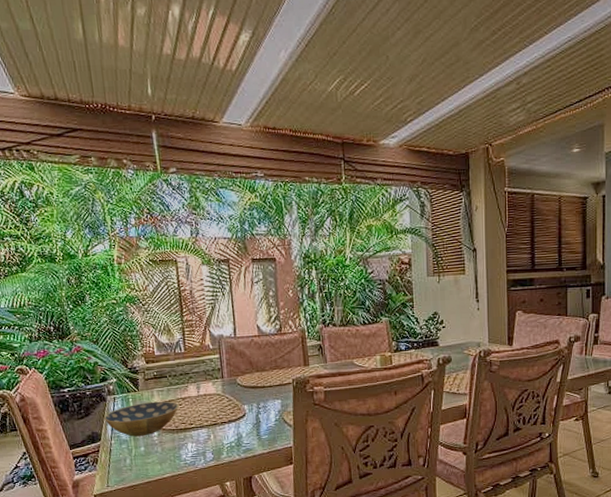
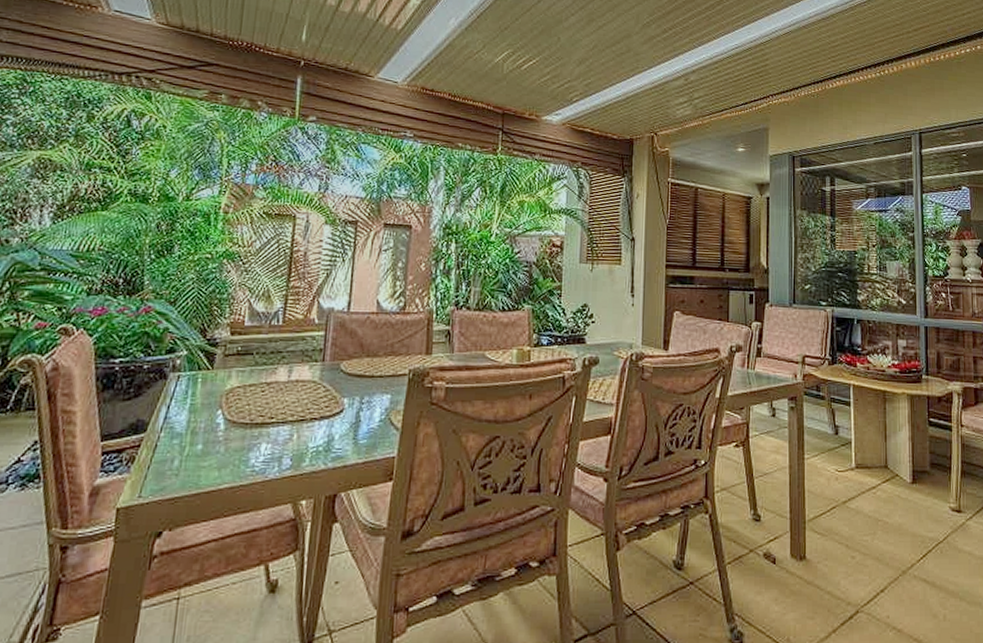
bowl: present [103,401,179,437] -> none [157,384,261,430]

